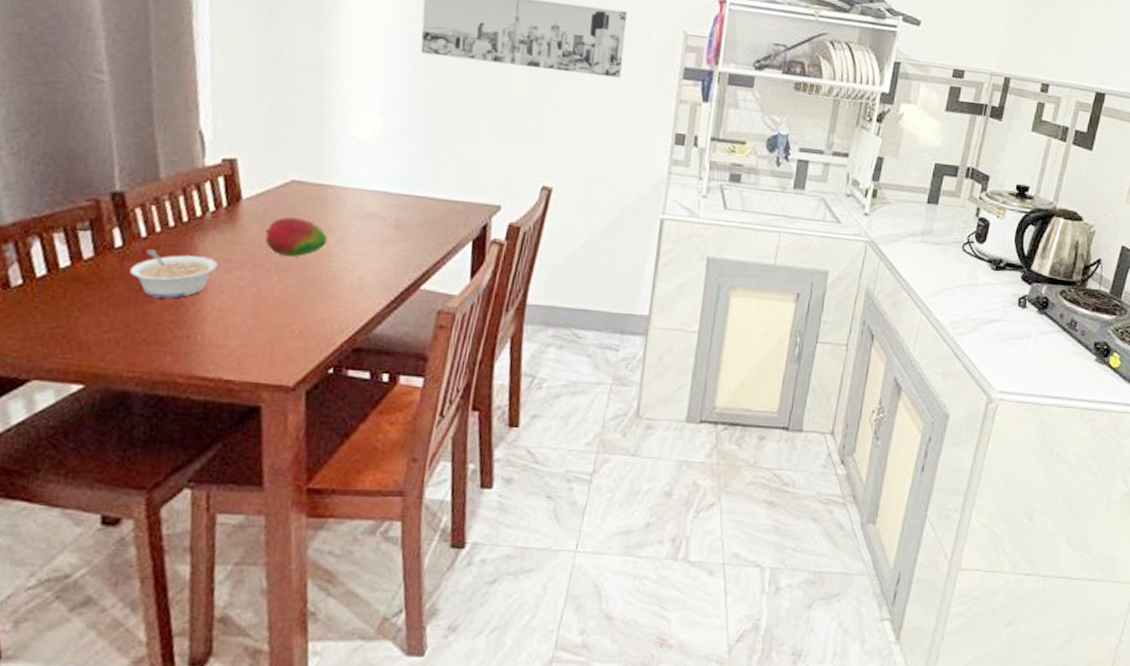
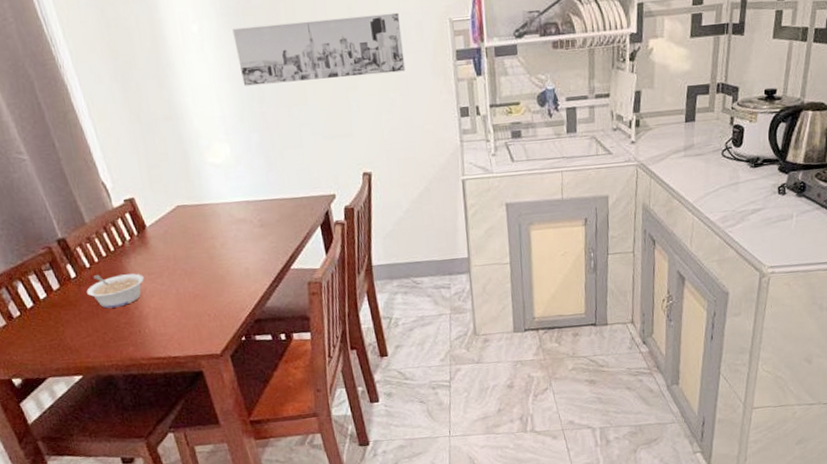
fruit: present [265,217,327,257] -> none [170,233,215,263]

